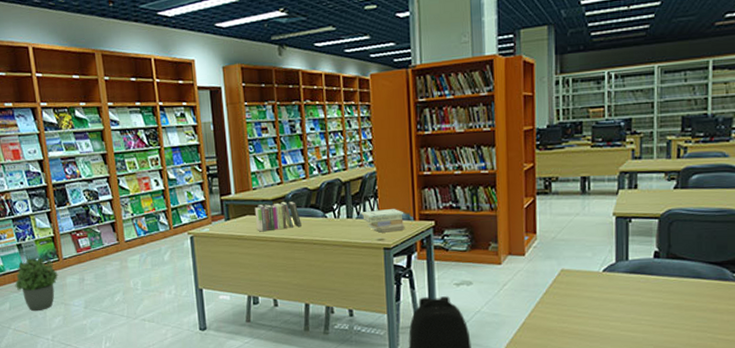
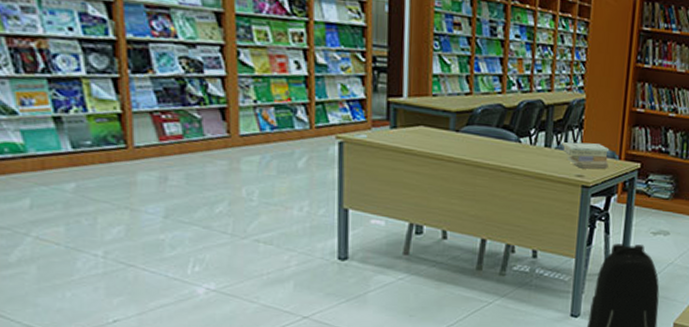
potted plant: present [15,256,59,311] -> none [43,137,124,215]
books: present [254,201,302,232] -> none [431,114,489,150]

